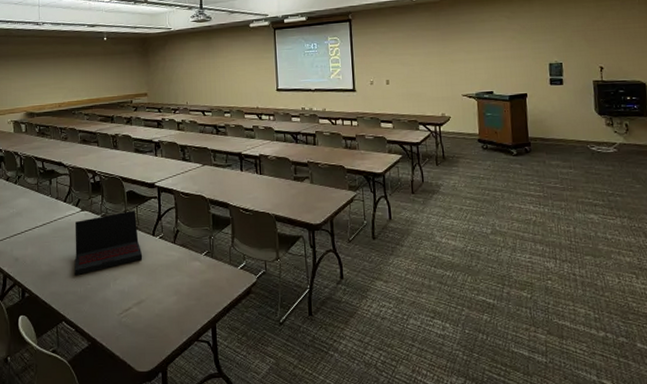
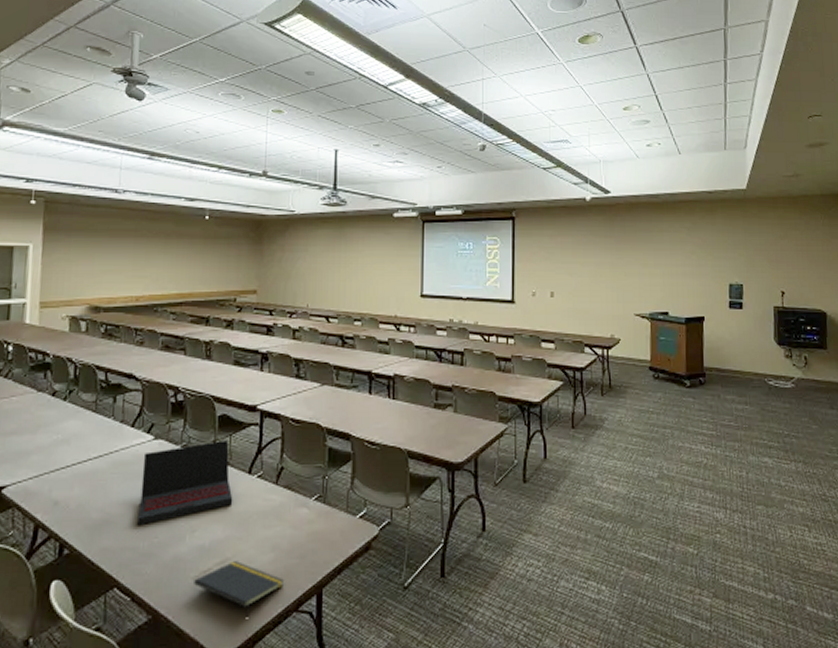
notepad: none [119,302,186,345] -> present [194,561,284,617]

